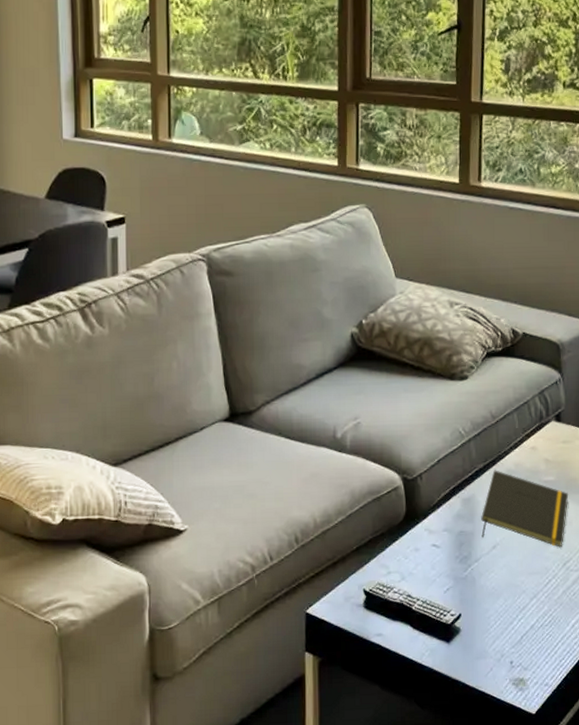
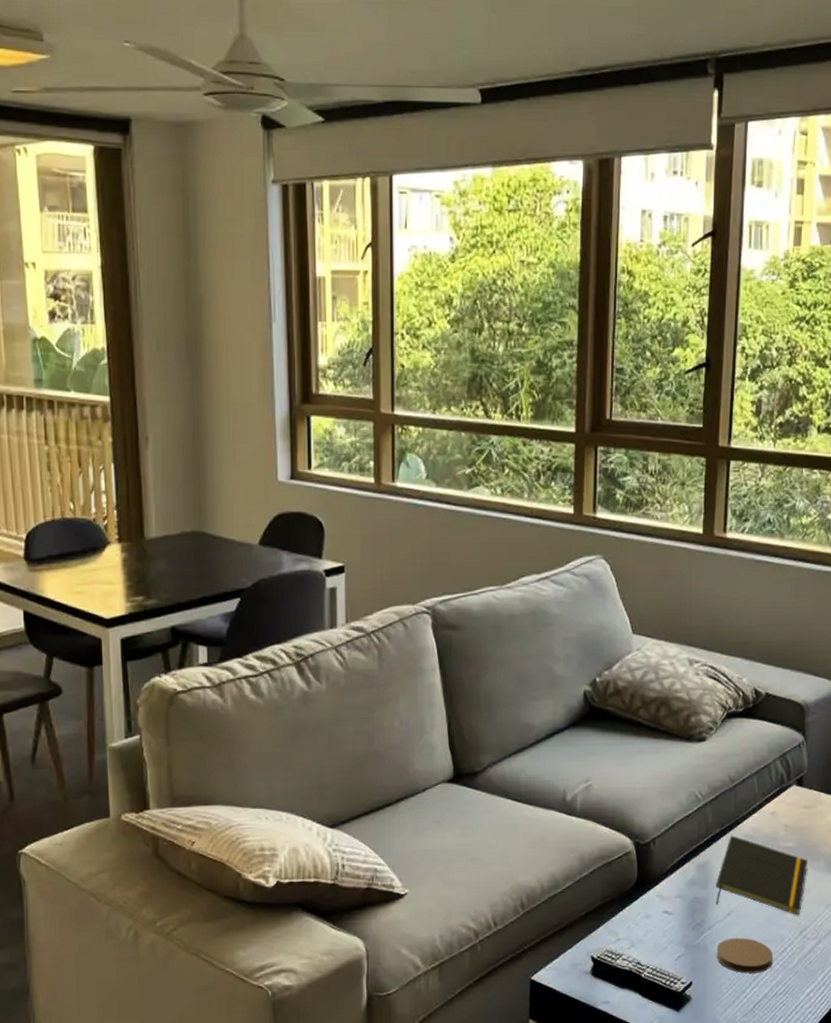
coaster: none [483,569,538,605] -> present [716,937,773,974]

